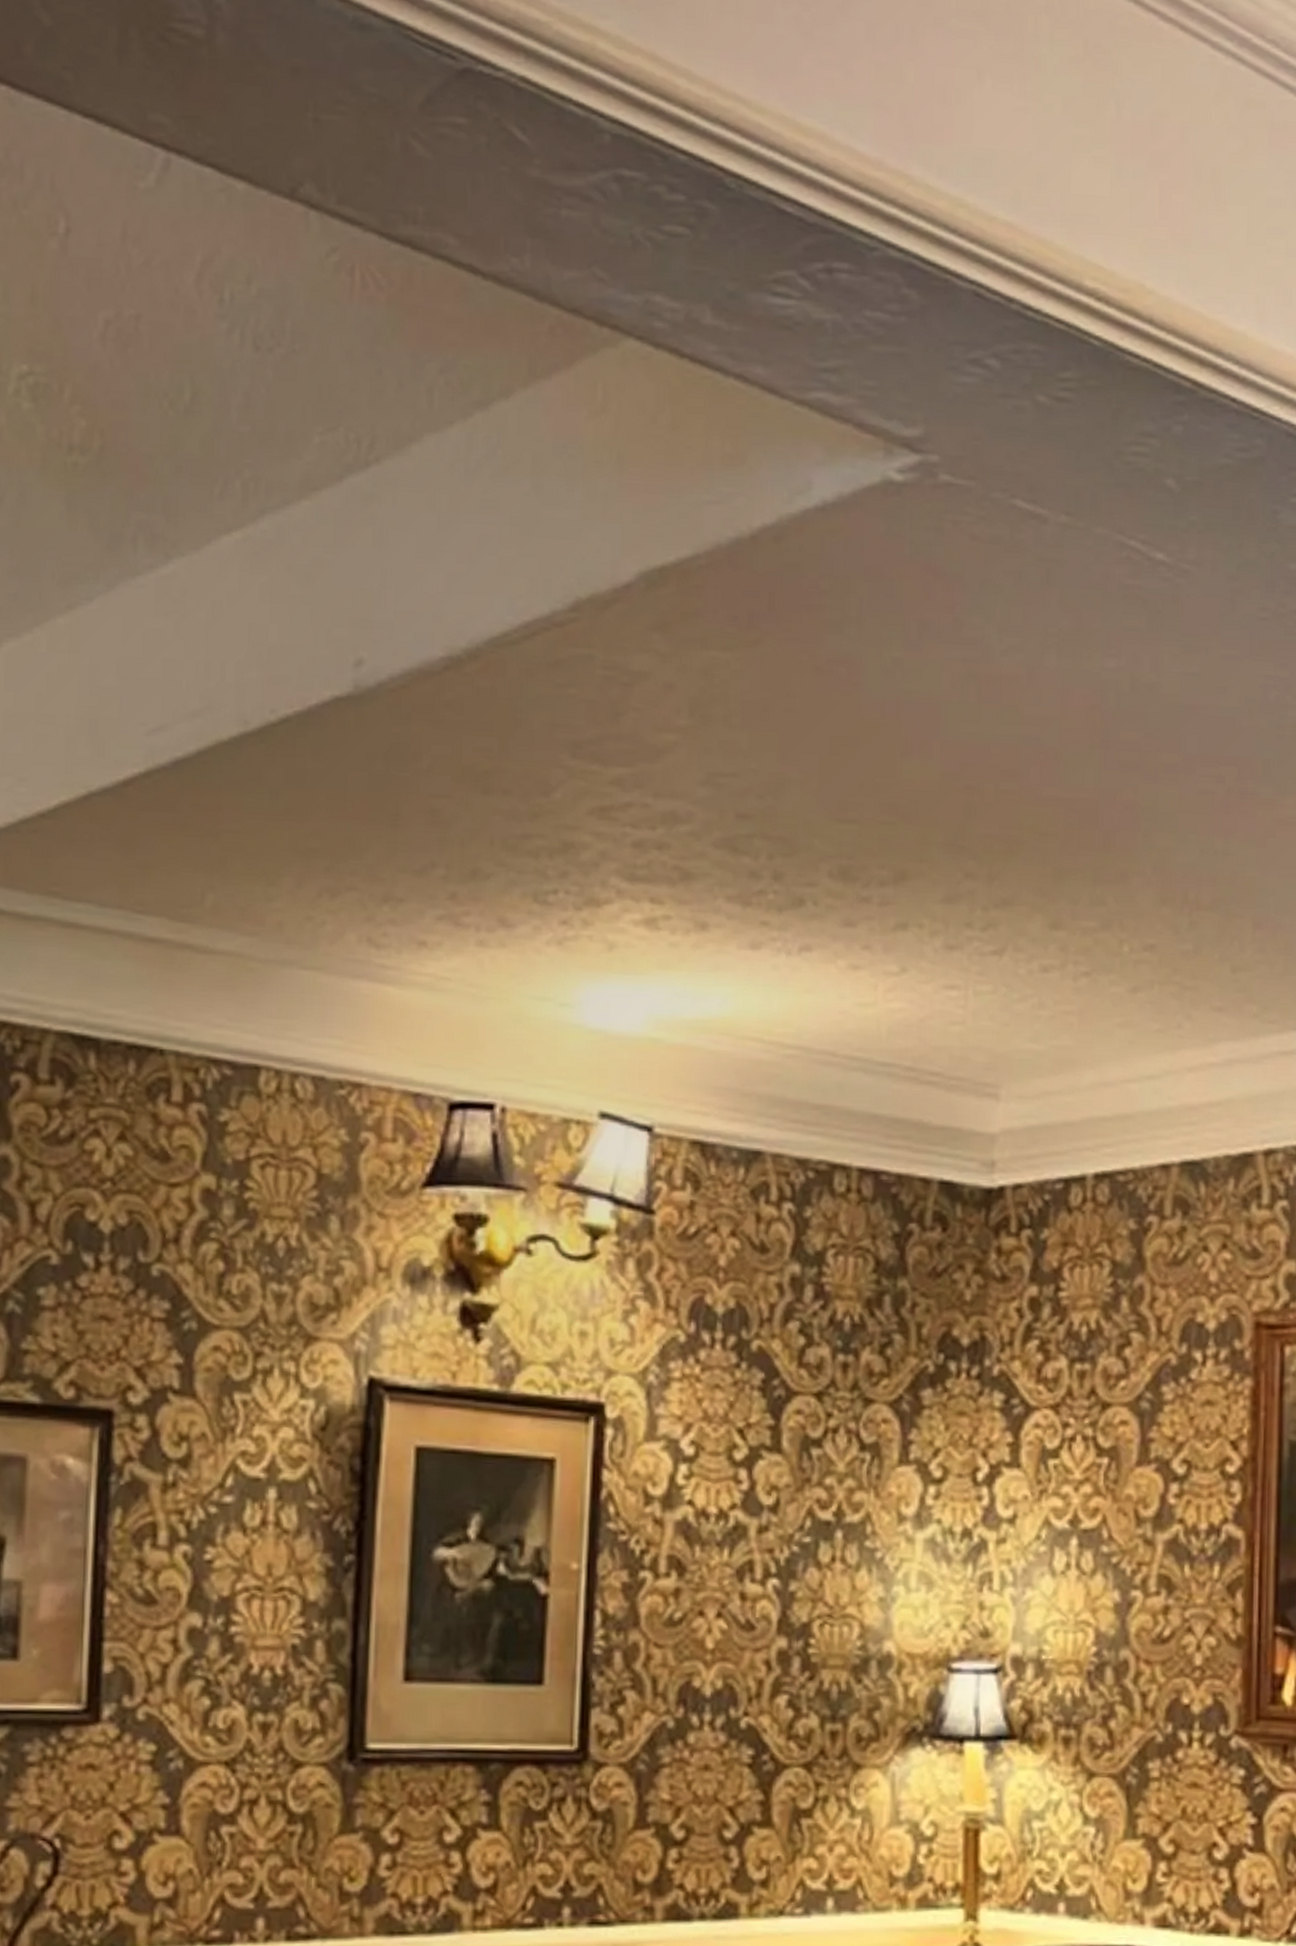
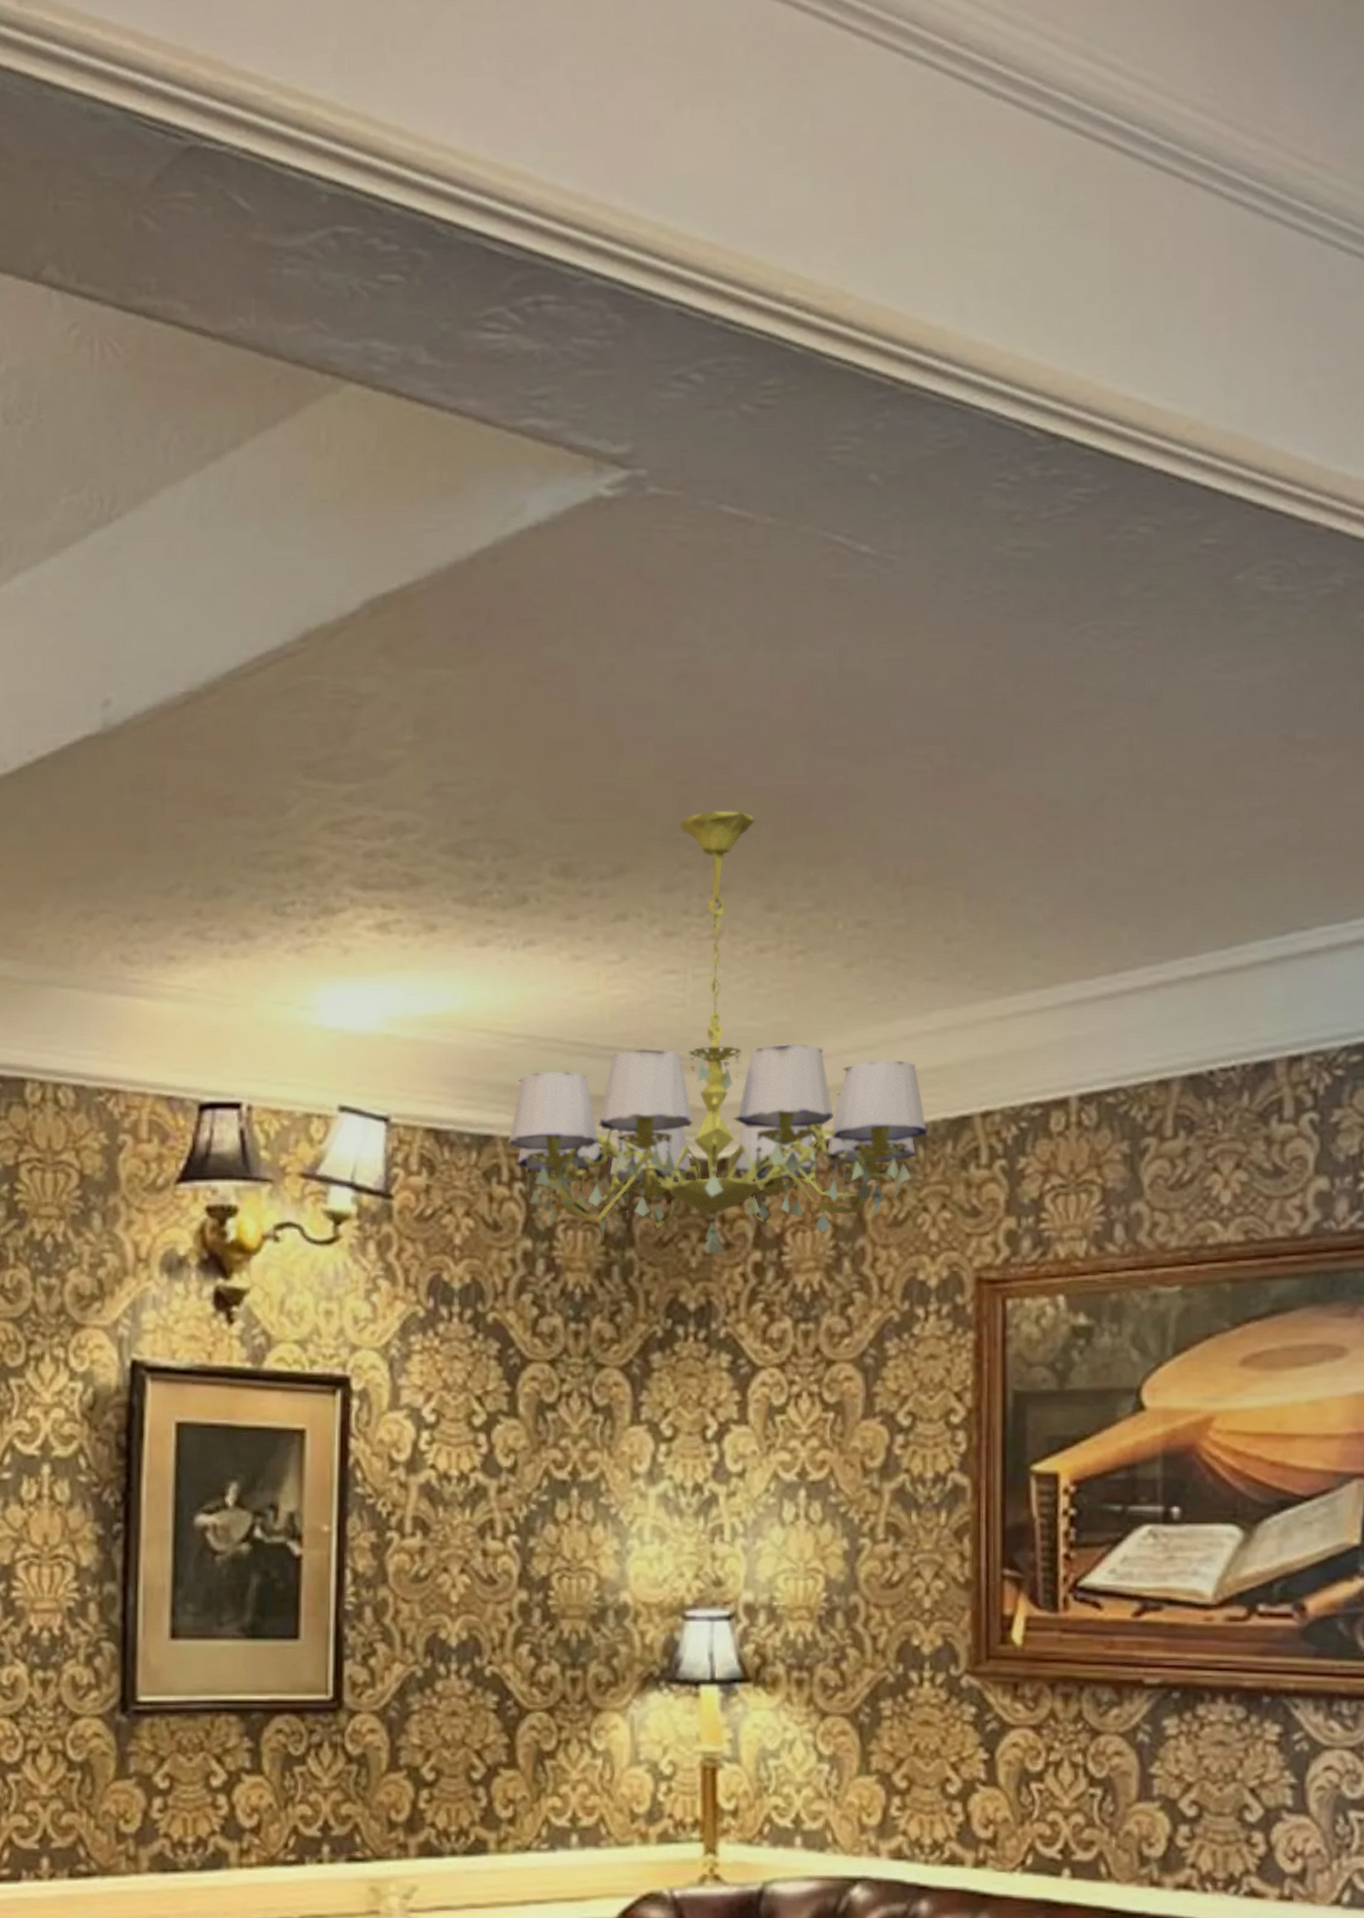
chandelier: none [778,819,1210,1287] -> present [508,810,928,1255]

